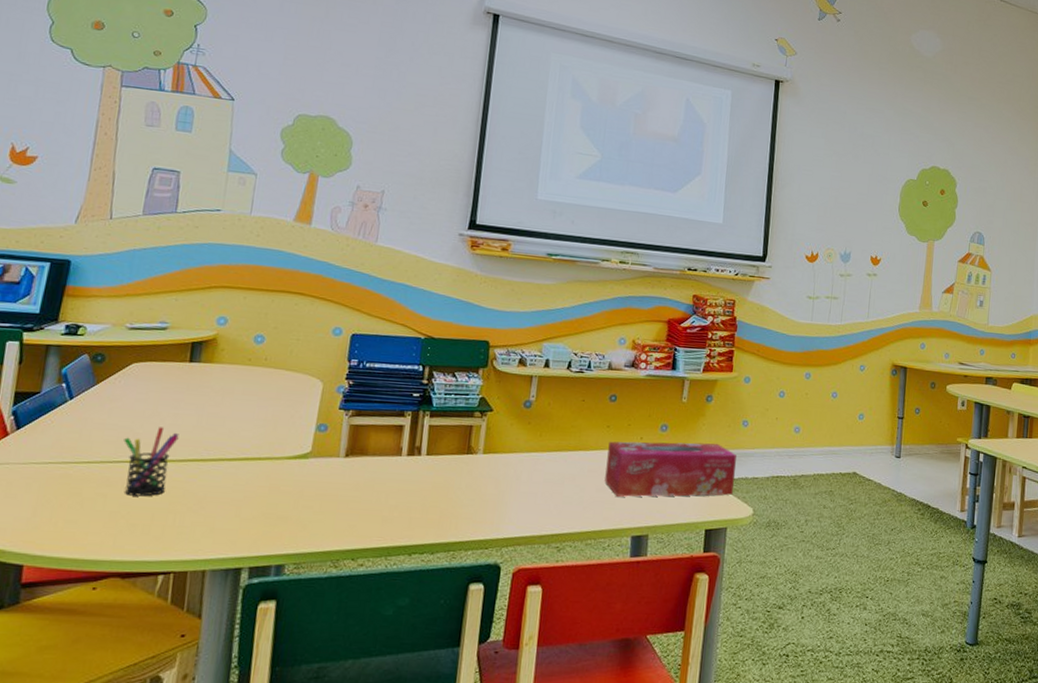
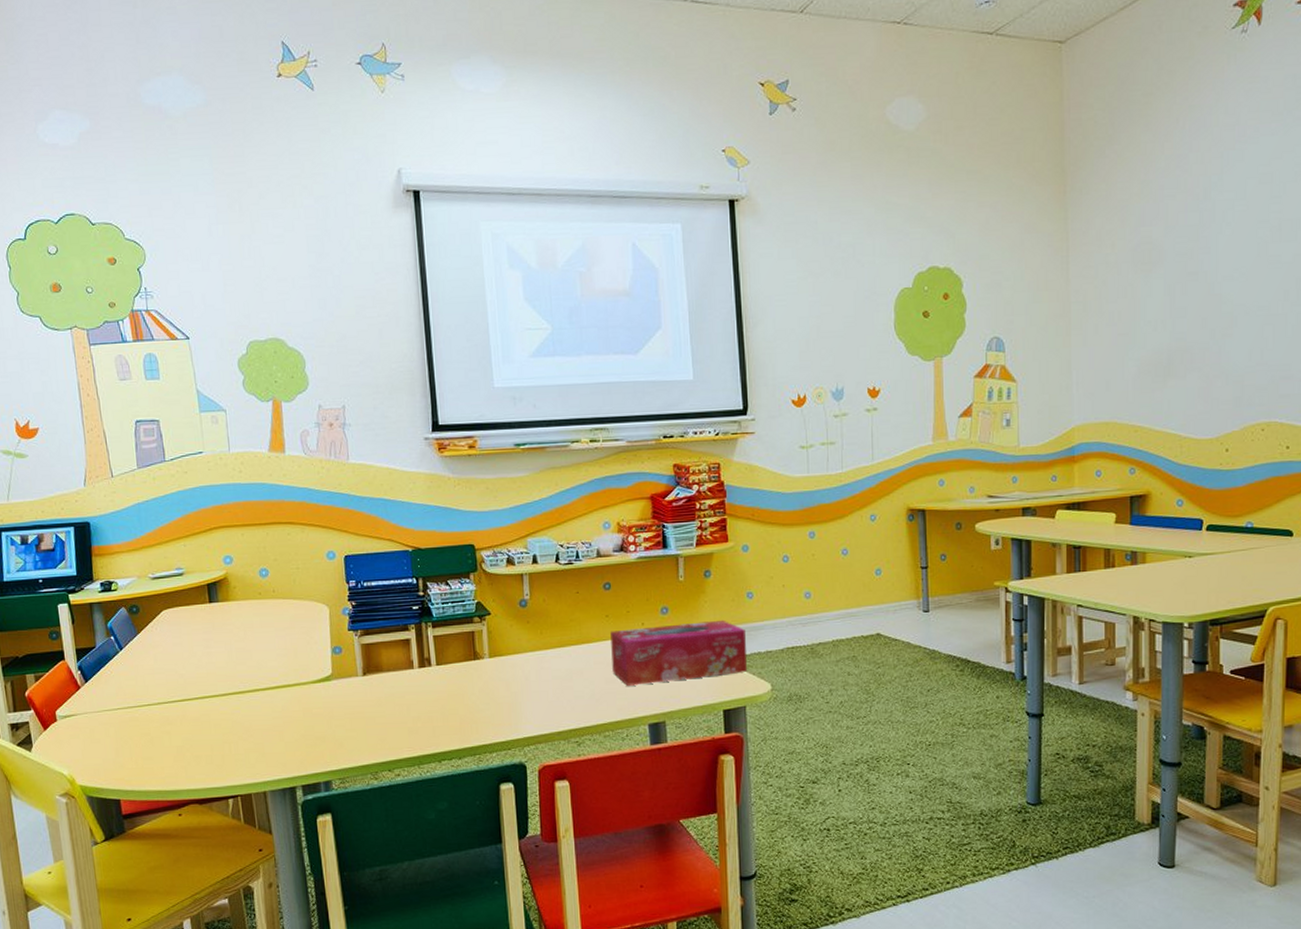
pen holder: present [123,427,179,497] -> none [172,666,217,731]

